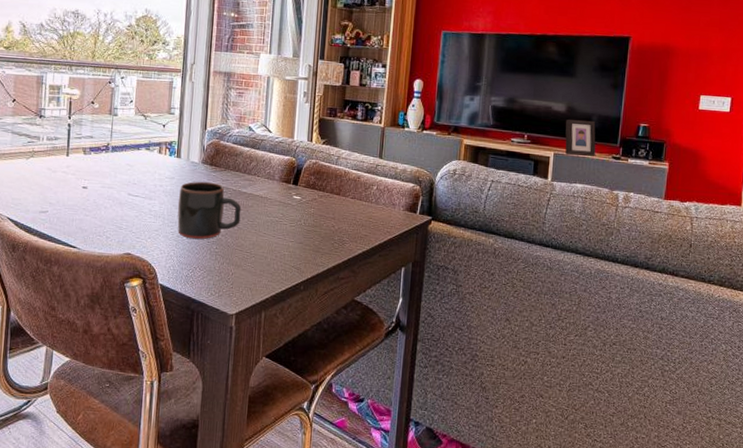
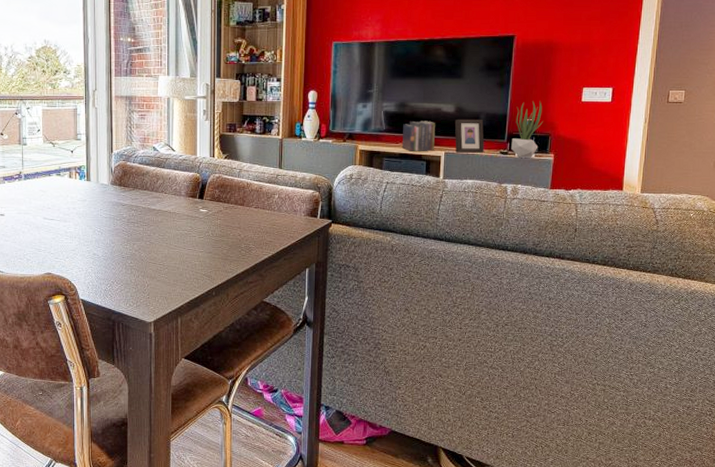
mug: present [177,181,242,239] -> none [91,201,152,256]
books: none [510,118,546,151] -> present [402,120,436,151]
potted plant: none [624,105,658,165] -> present [511,101,543,158]

